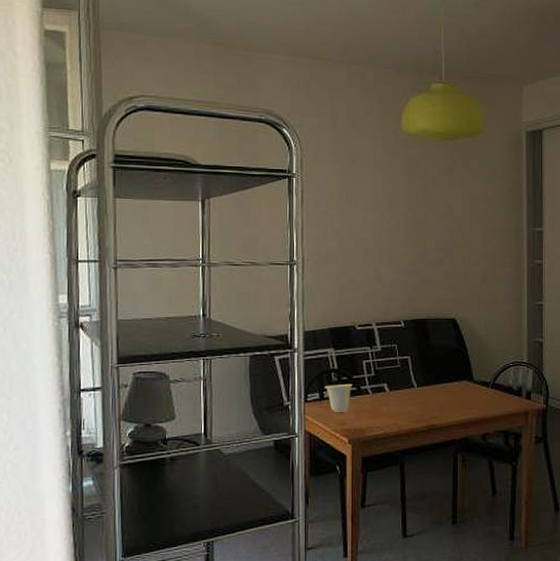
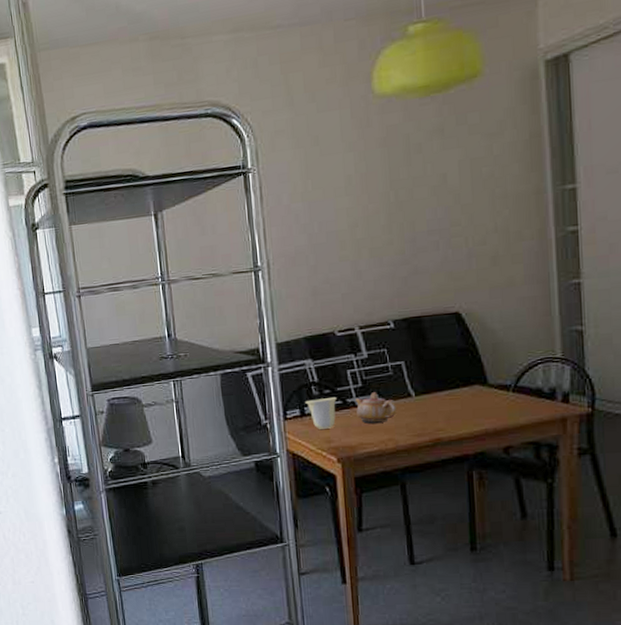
teapot: none [368,381,401,409] -> present [356,392,397,424]

